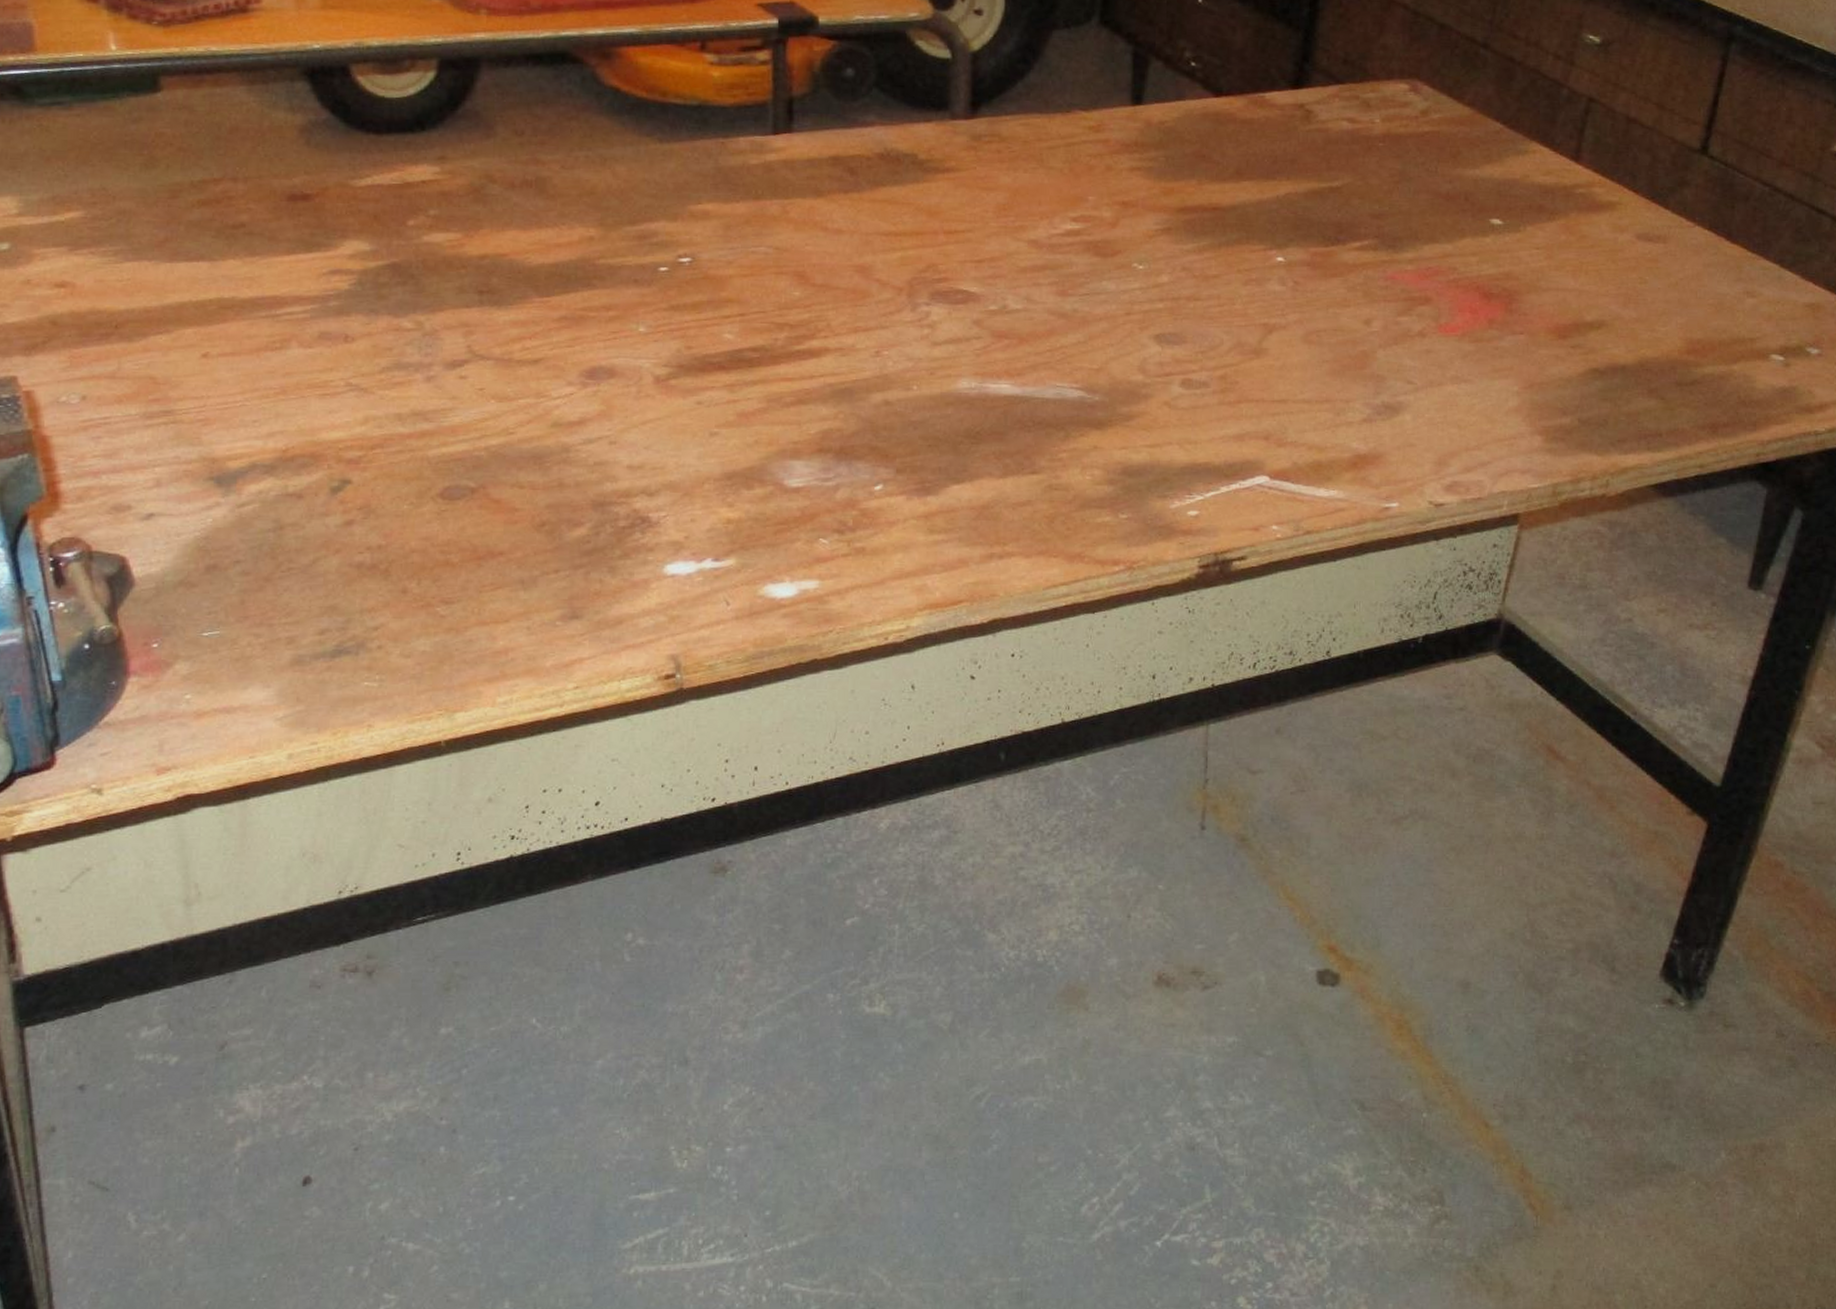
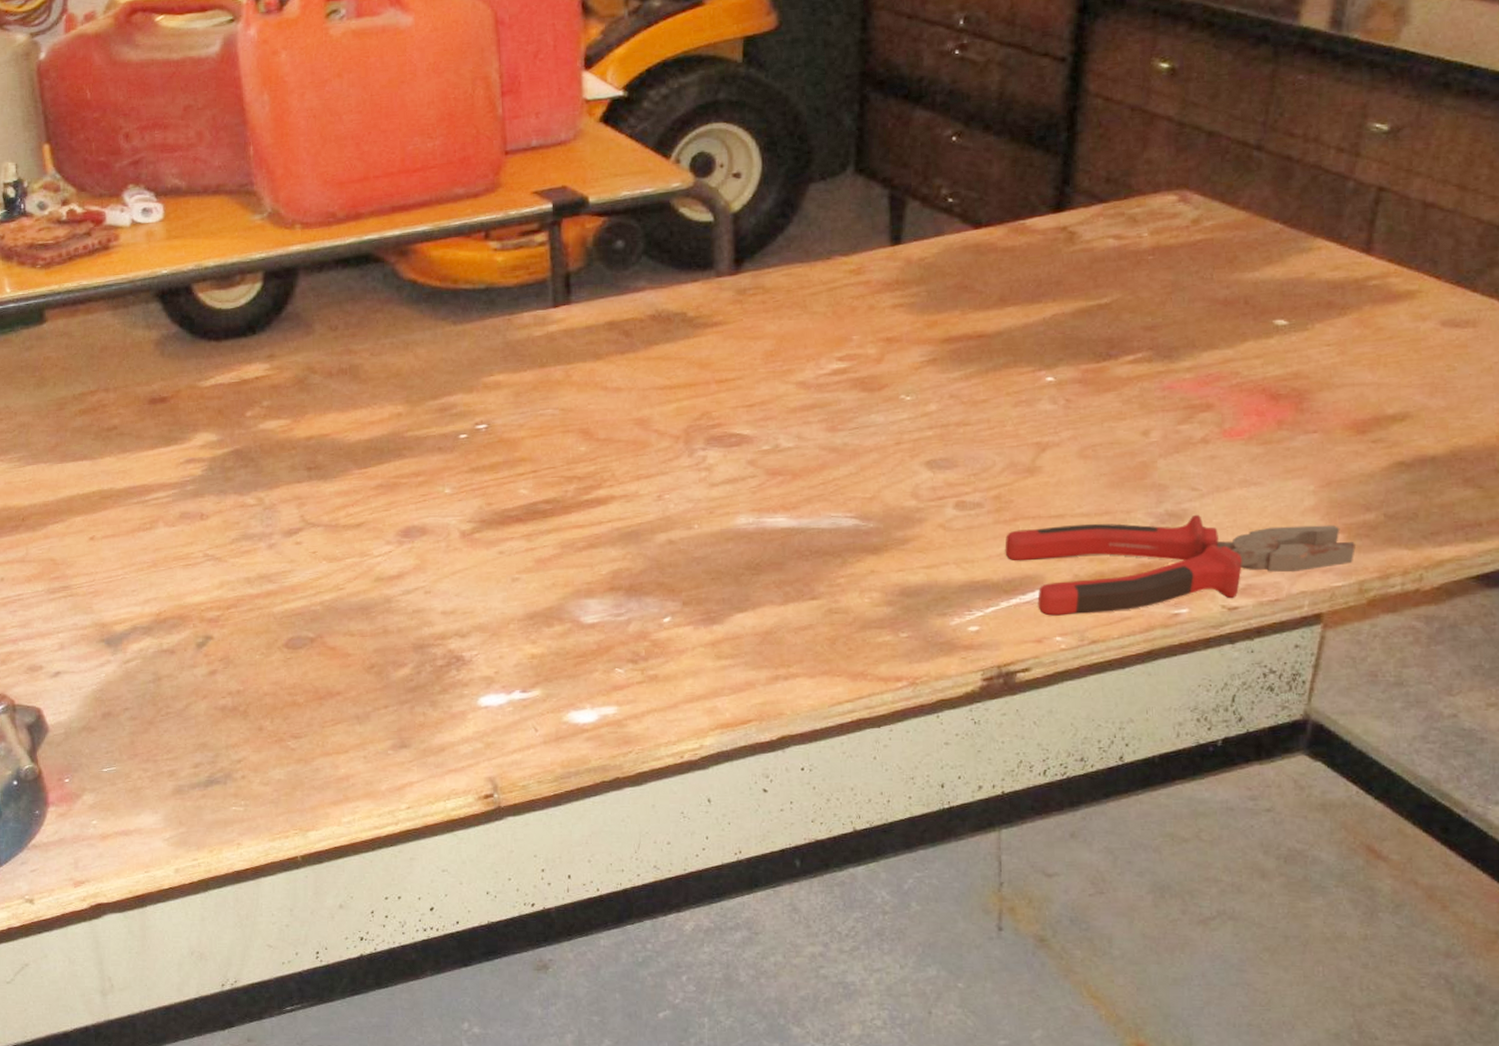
pliers: none [1227,408,1552,504] -> present [1005,514,1355,616]

